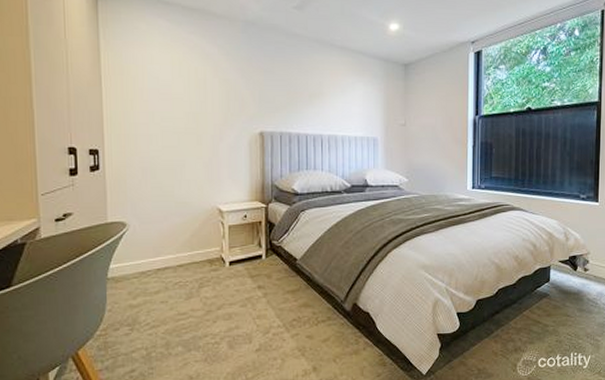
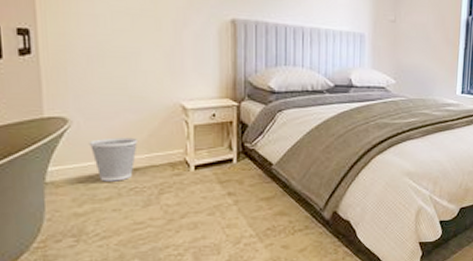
wastebasket: none [142,238,183,277] -> present [88,137,139,182]

